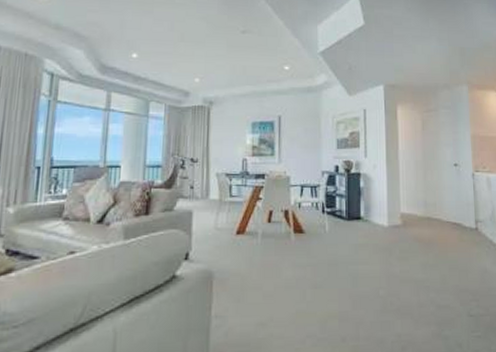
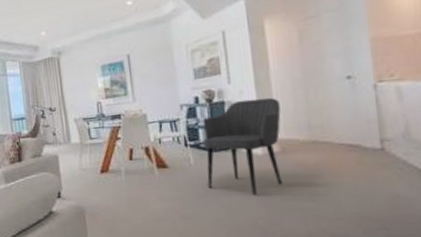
armchair: none [339,174,405,265] -> present [202,97,282,195]

